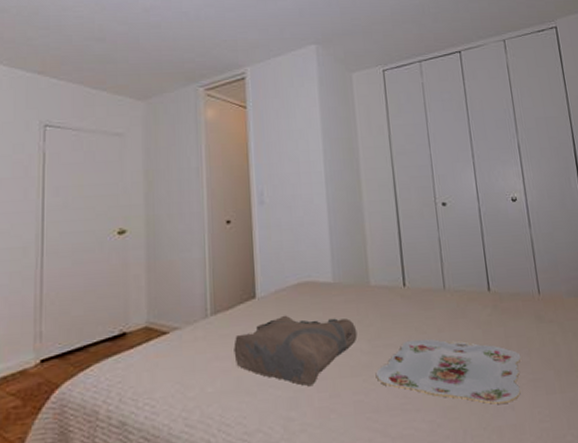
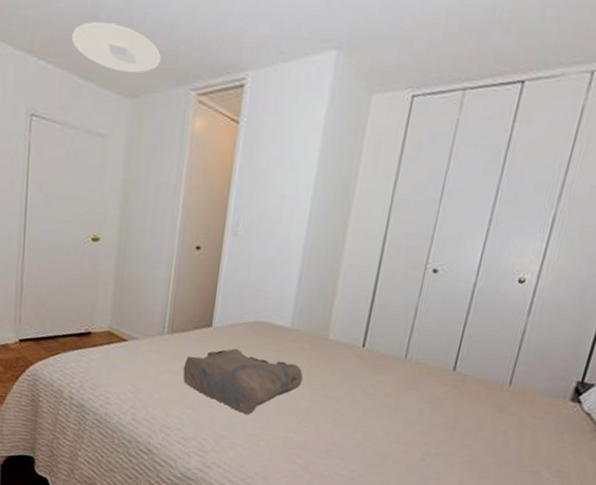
ceiling light: none [82,43,168,80] -> present [72,22,161,74]
serving tray: present [375,338,522,404] -> none [310,397,465,475]

